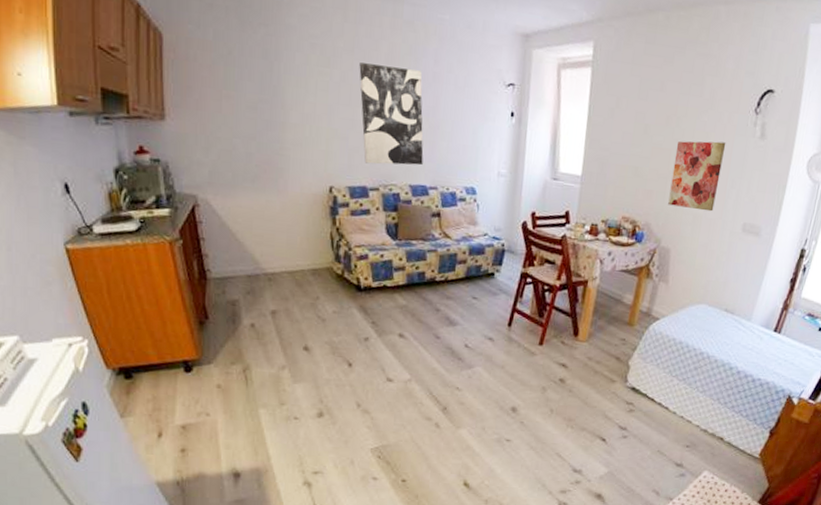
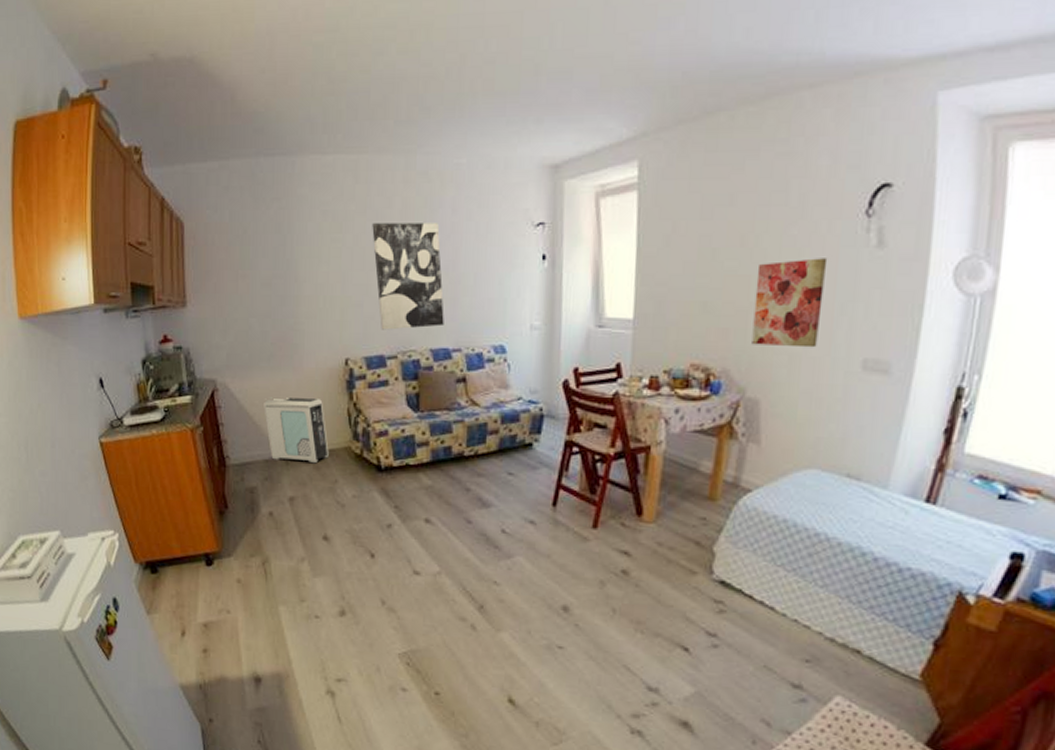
air purifier: none [247,216,312,281] -> present [264,397,329,464]

